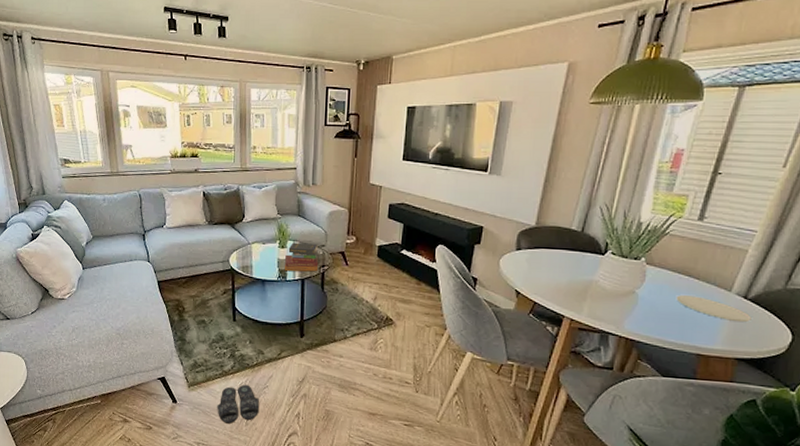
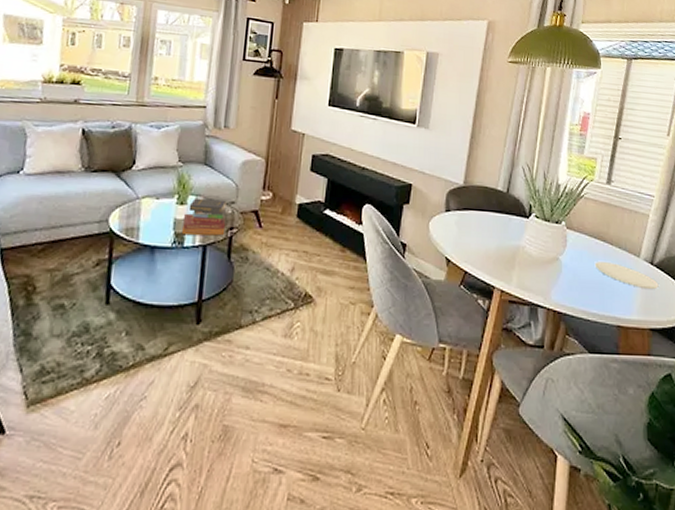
slippers: present [217,384,260,424] -> none [67,396,133,460]

